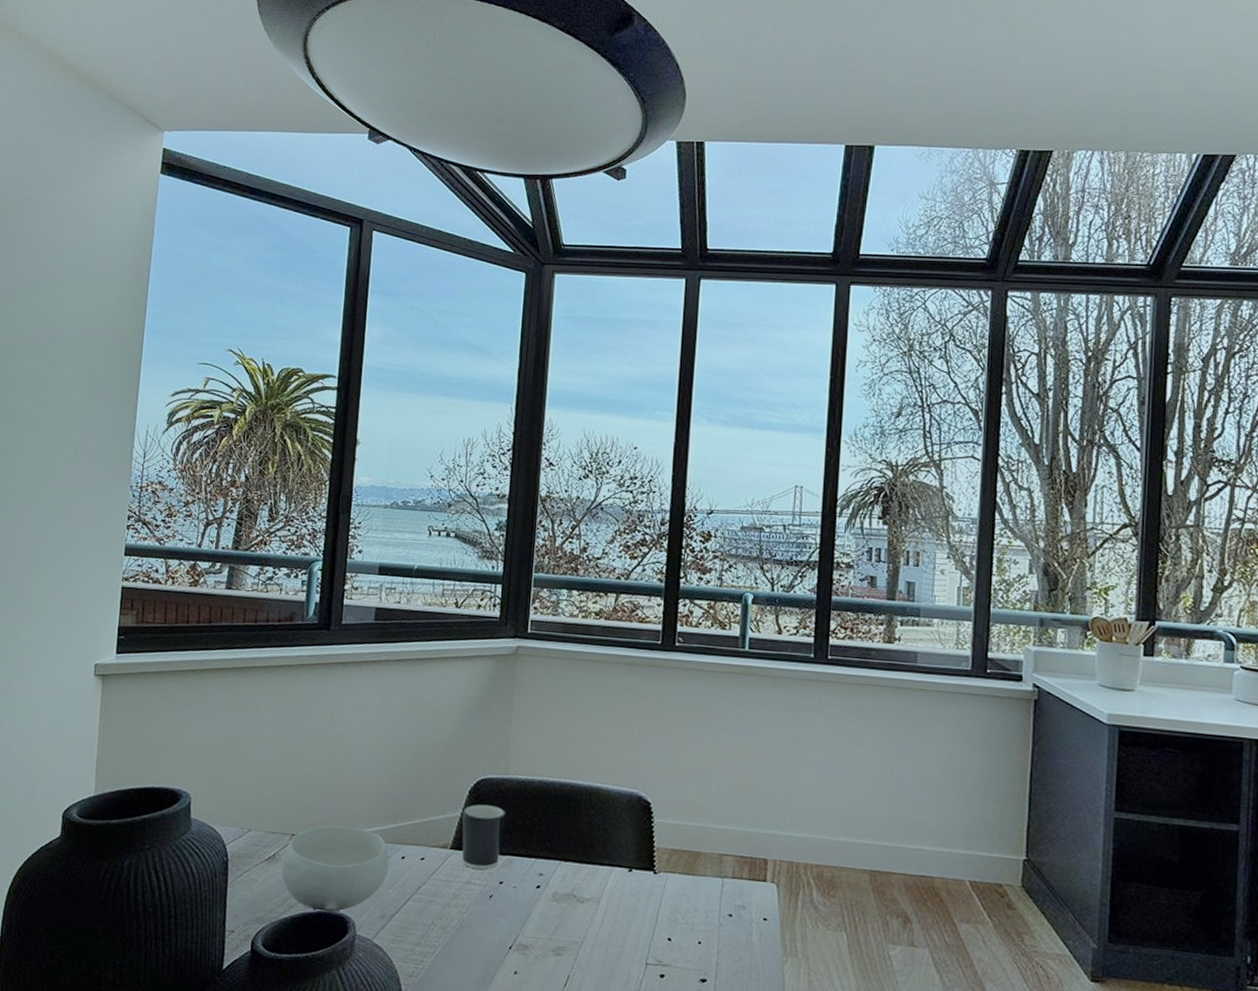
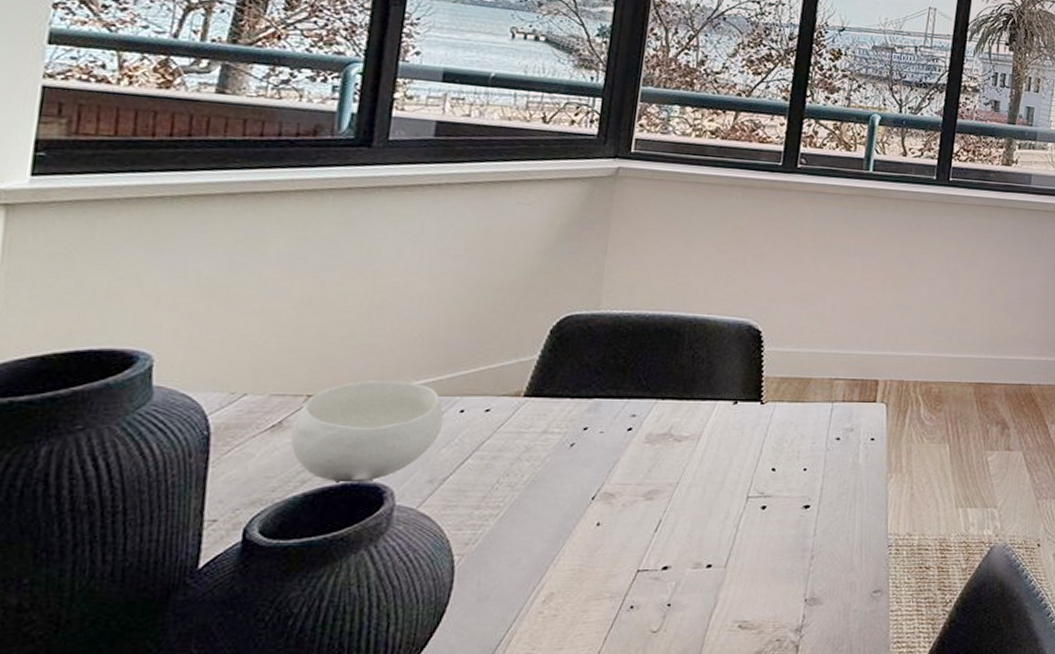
mug: present [462,804,506,870] -> none [538,344,595,417]

